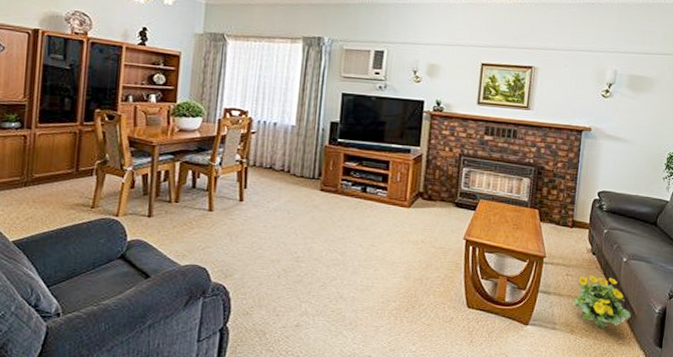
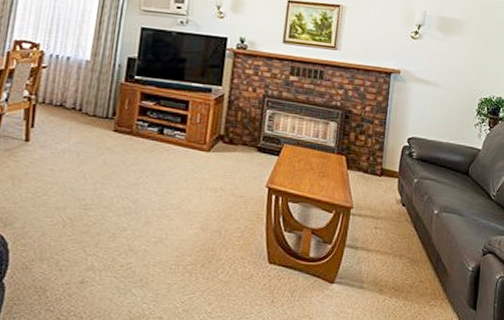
flowering plant: present [572,275,631,330] -> none [381,228,443,289]

